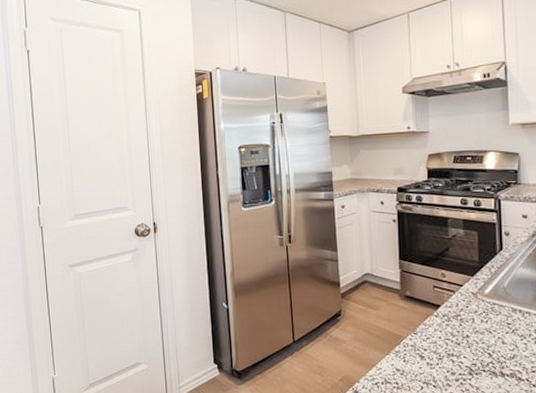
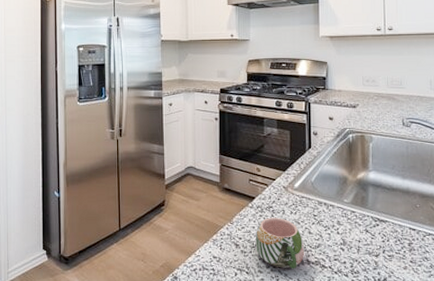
mug: none [442,327,497,382] -> present [255,218,304,269]

